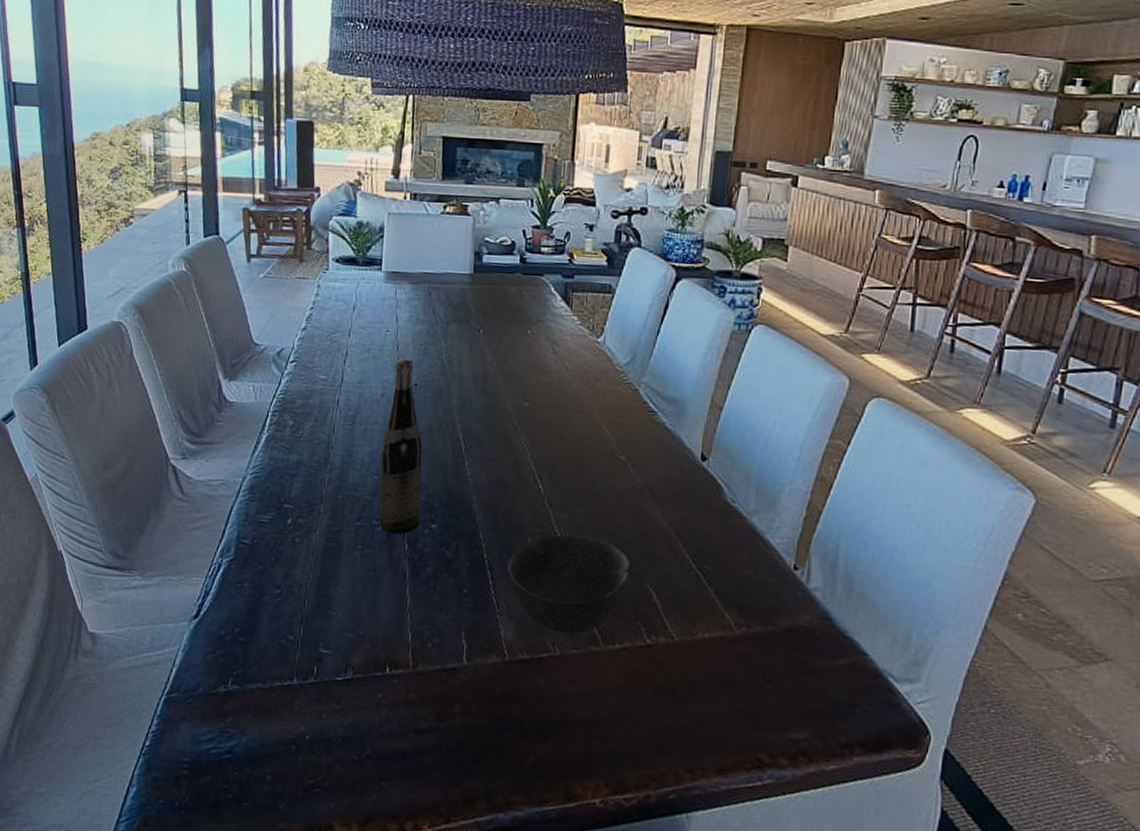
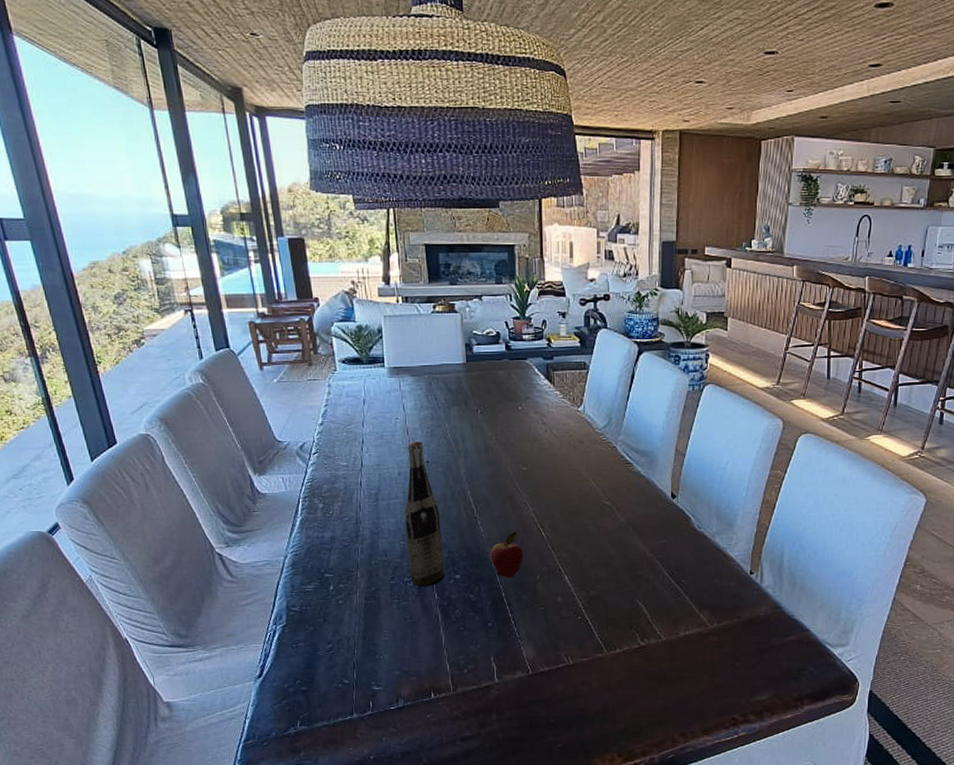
fruit: none [474,479,515,537] -> present [489,531,524,579]
bowl: present [508,534,630,635] -> none [523,569,622,647]

